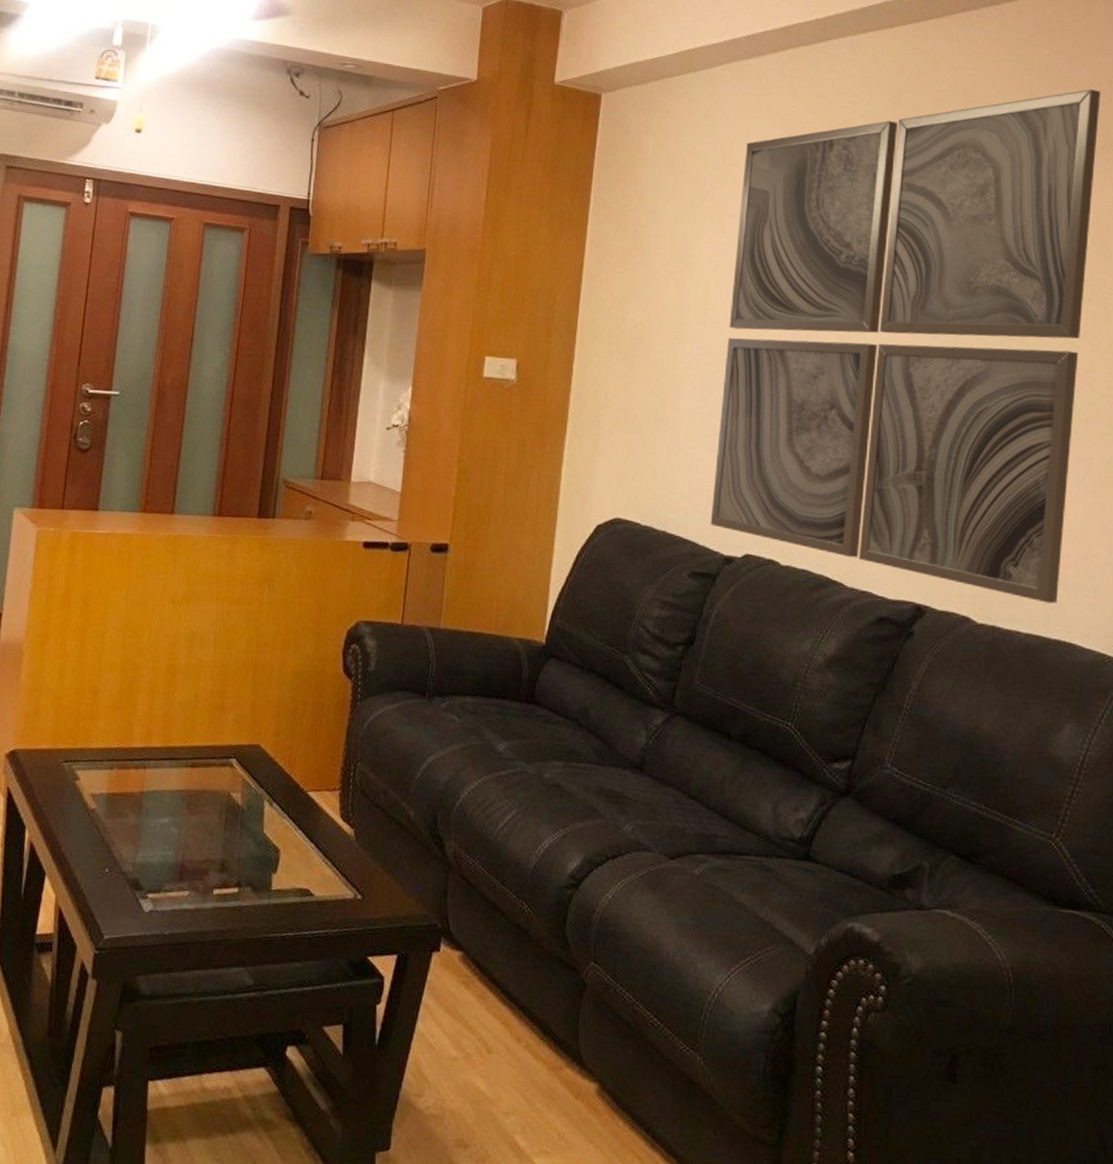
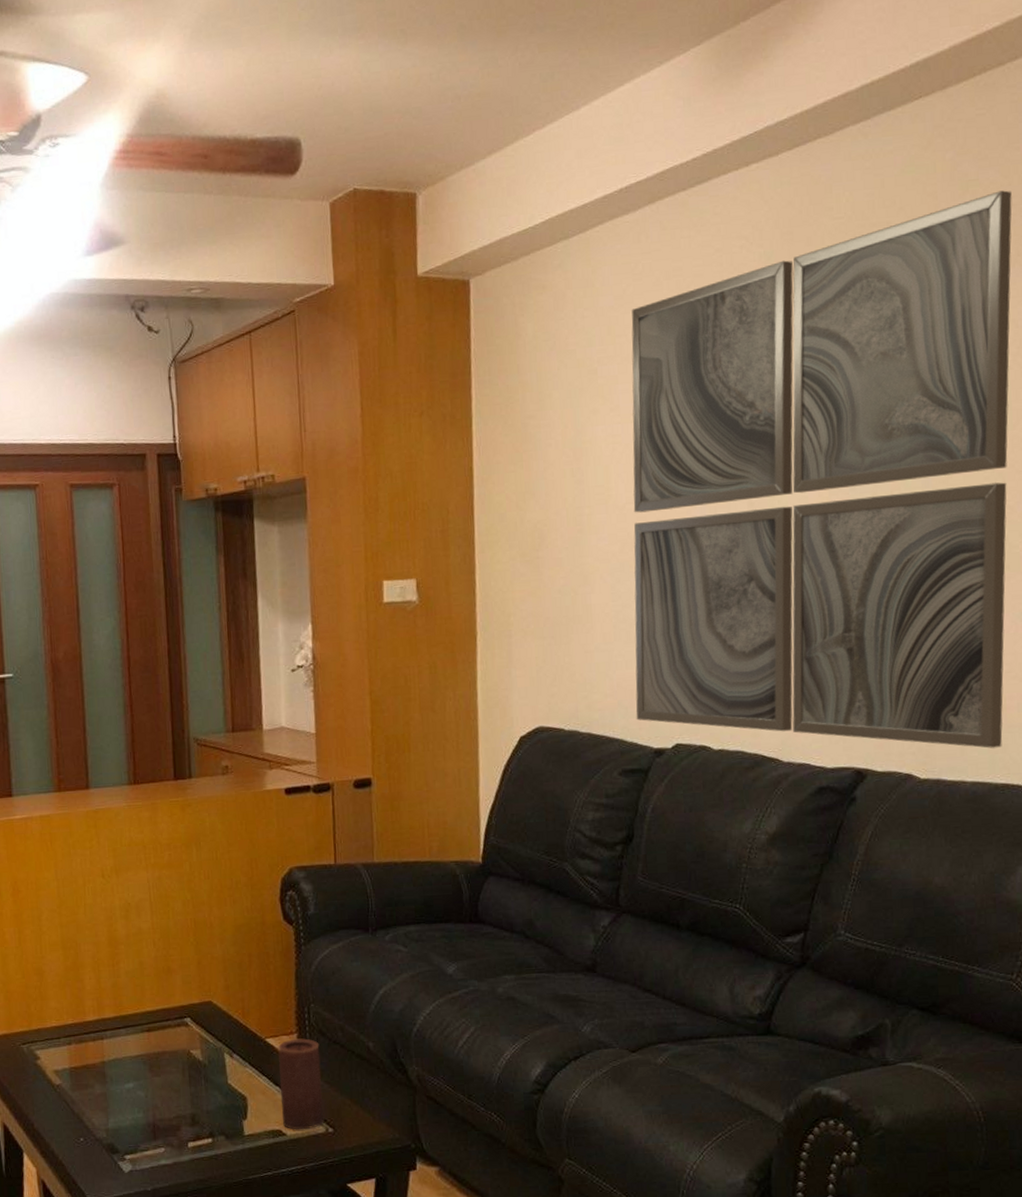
candle: none [312,795,361,893] -> present [277,1038,325,1130]

